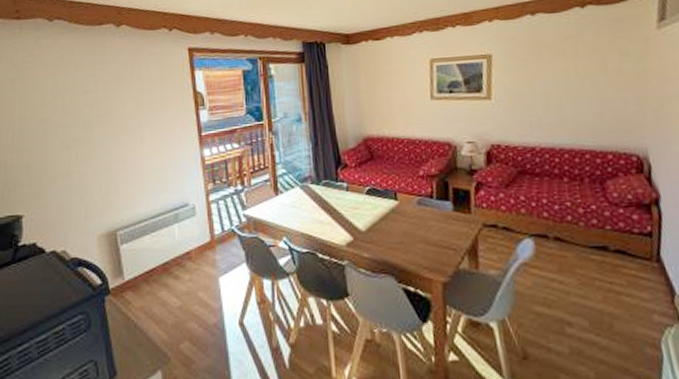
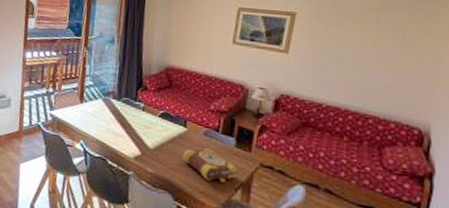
book: none [398,219,461,253] -> present [182,148,237,183]

